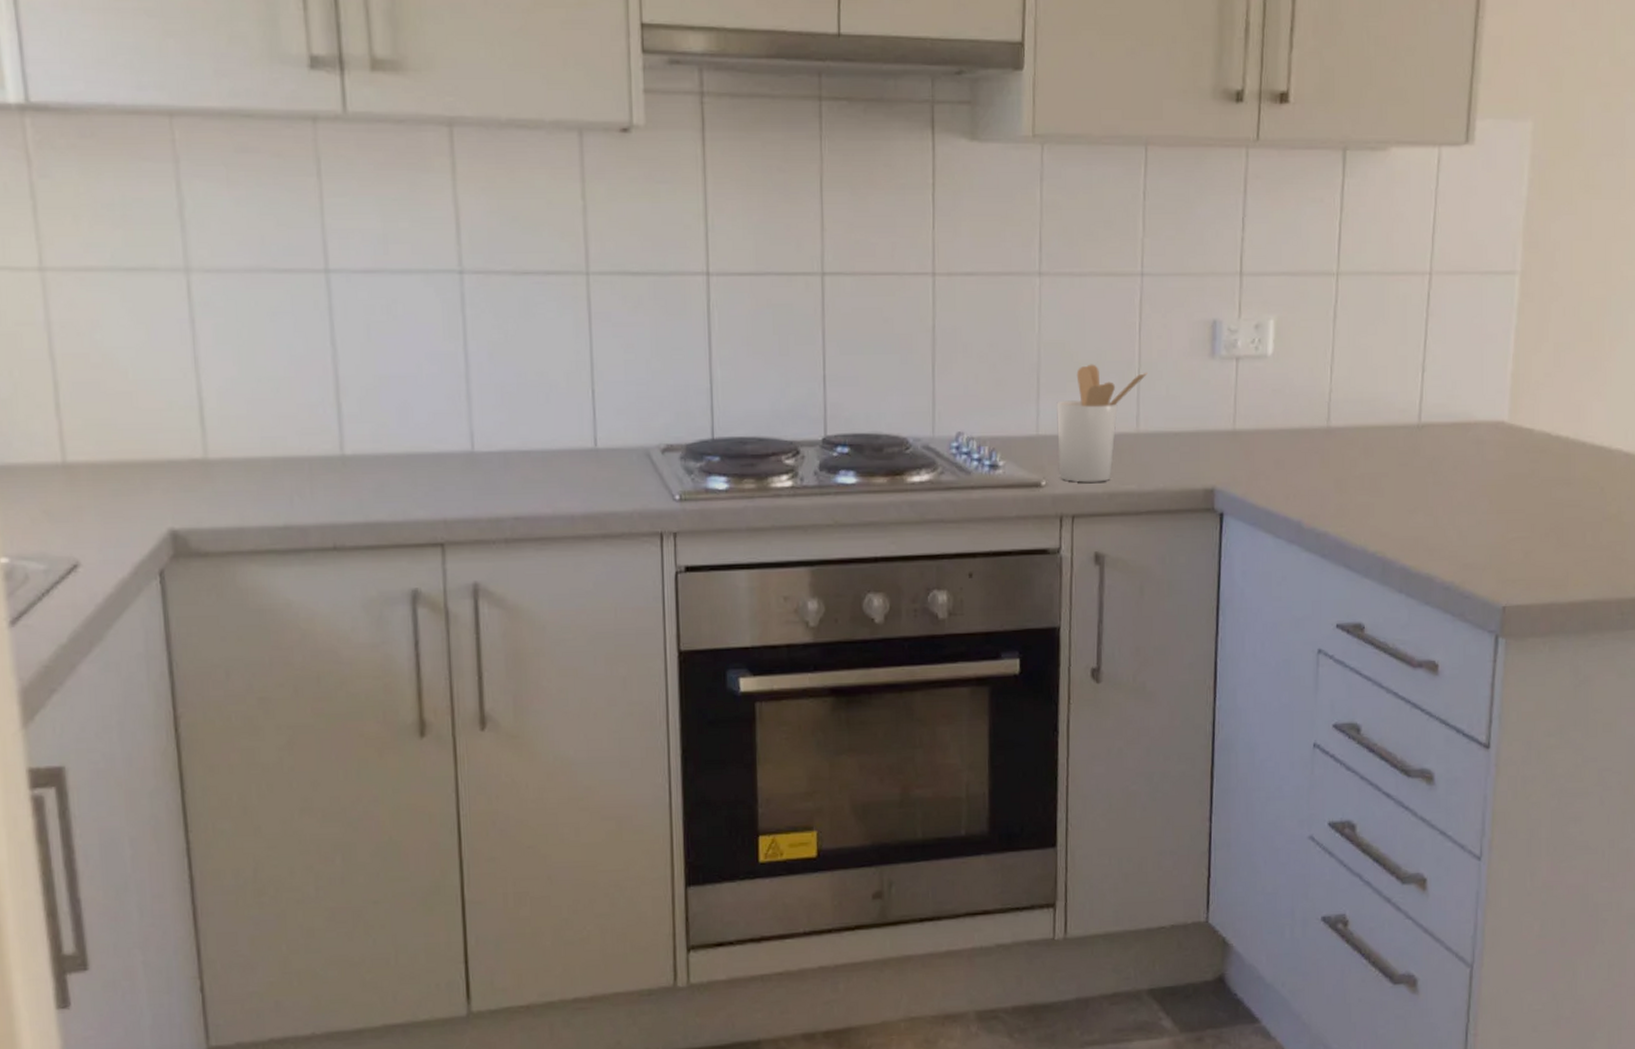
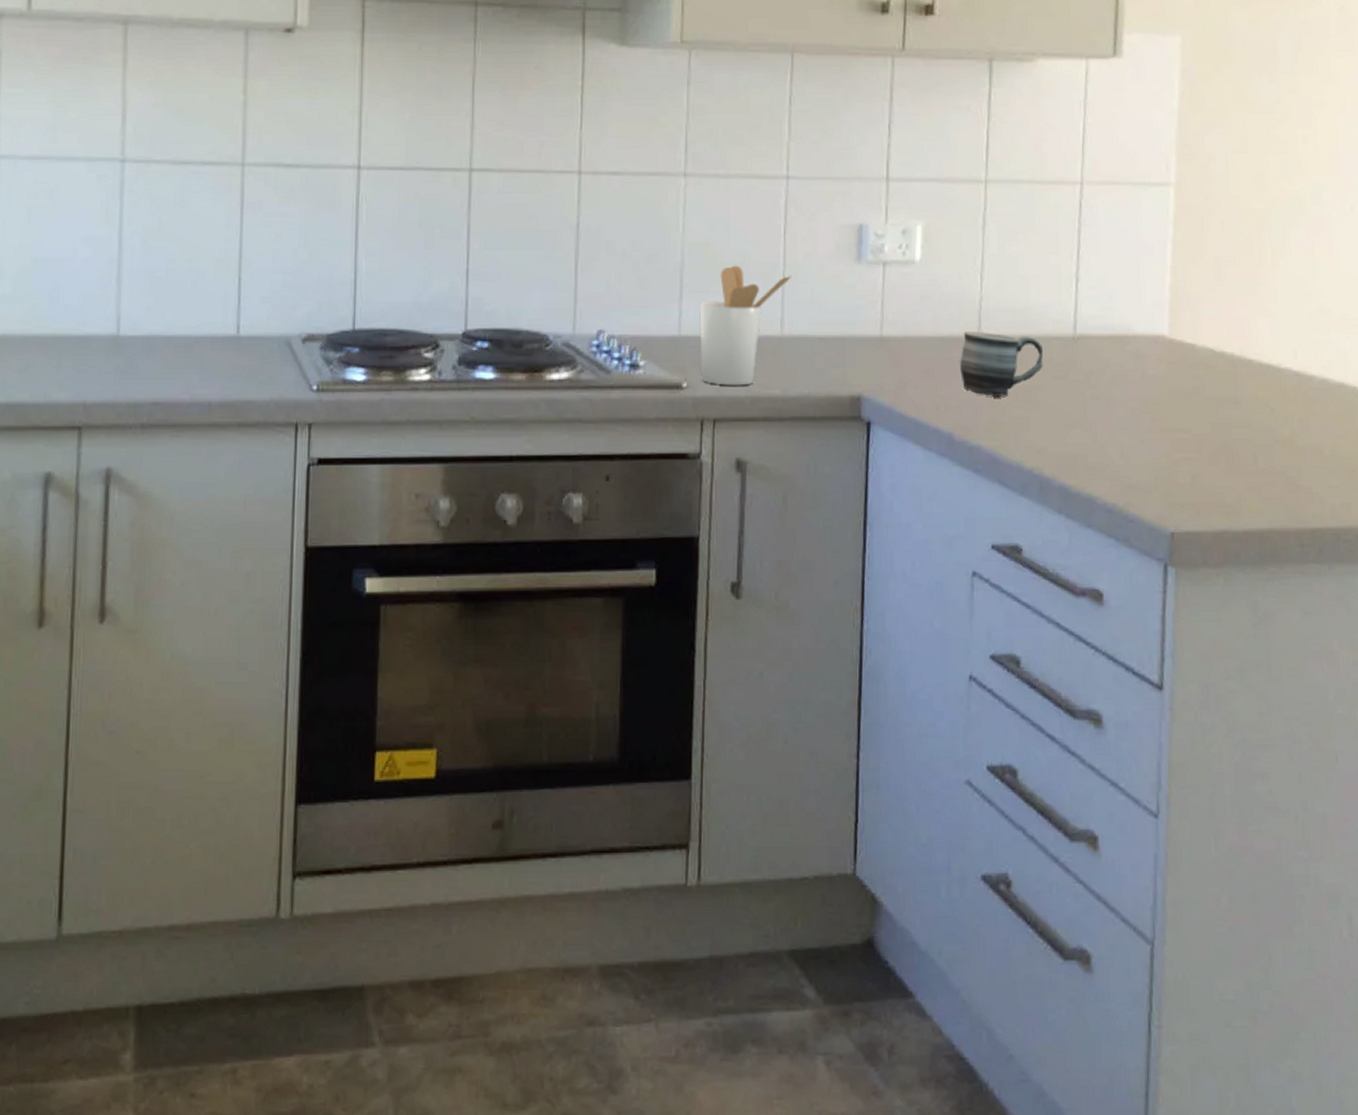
mug: none [1308,422,1390,486] -> present [959,330,1044,398]

